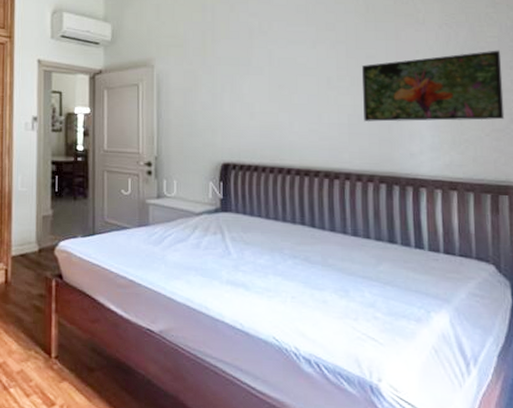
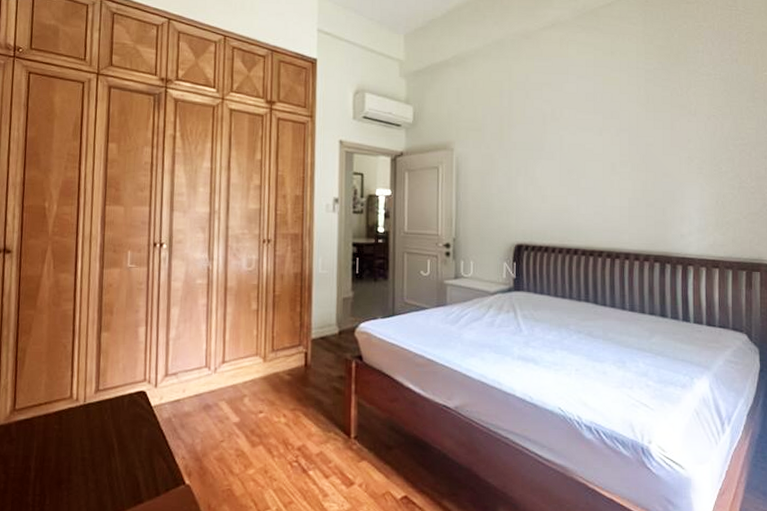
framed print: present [361,50,505,122] -> none [641,141,759,205]

